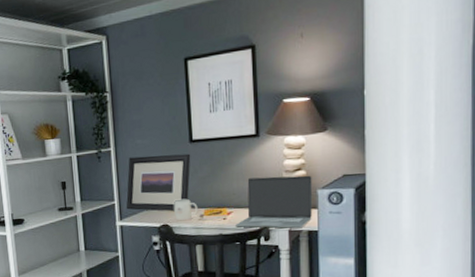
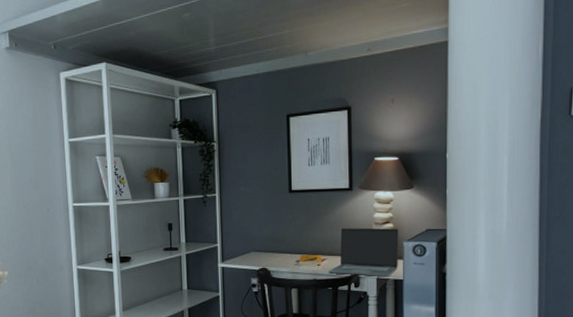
picture frame: present [126,153,191,212] -> none [228,202,290,256]
mug: present [173,198,198,221] -> none [272,244,294,265]

